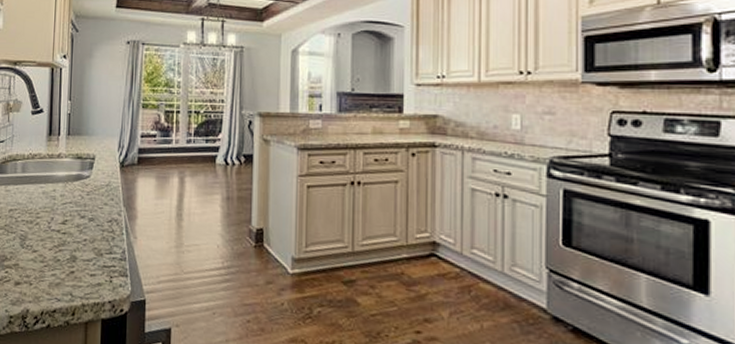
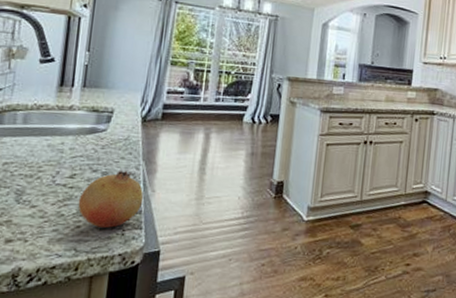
fruit: none [70,216,127,274] -> present [78,170,144,228]

